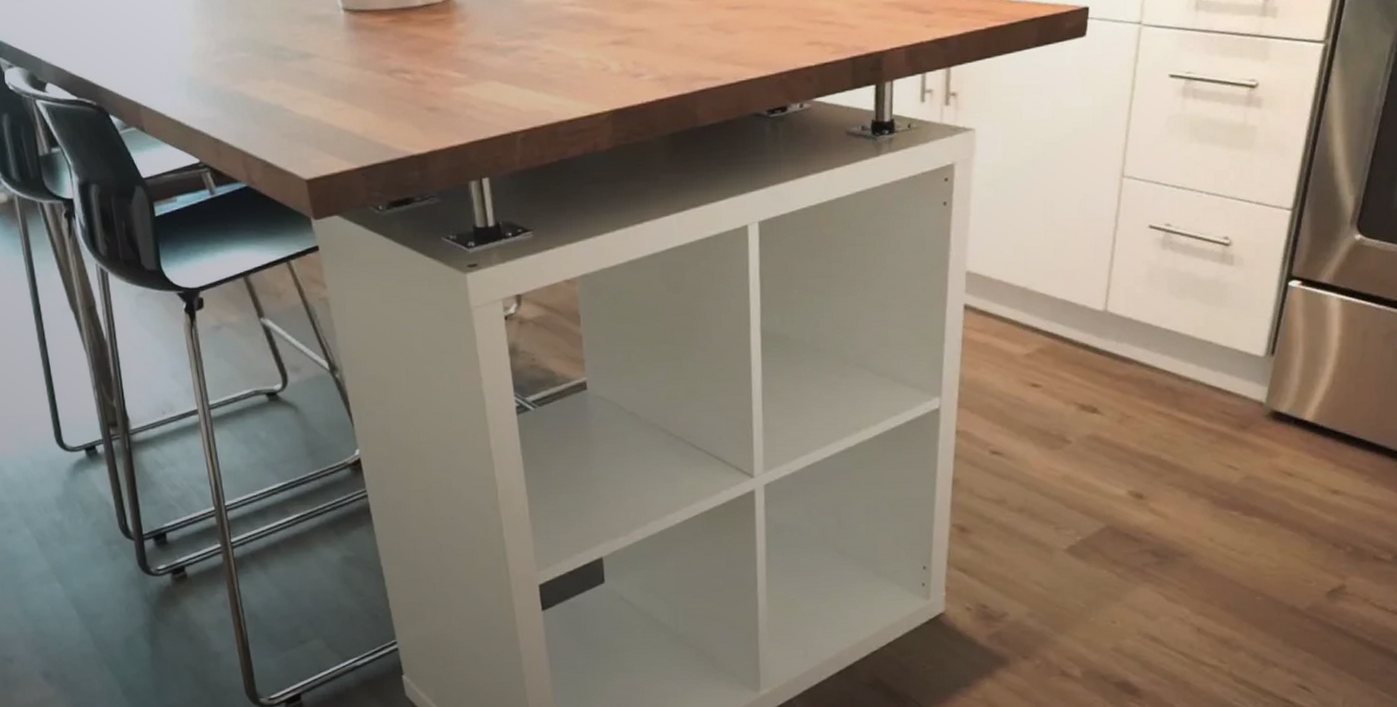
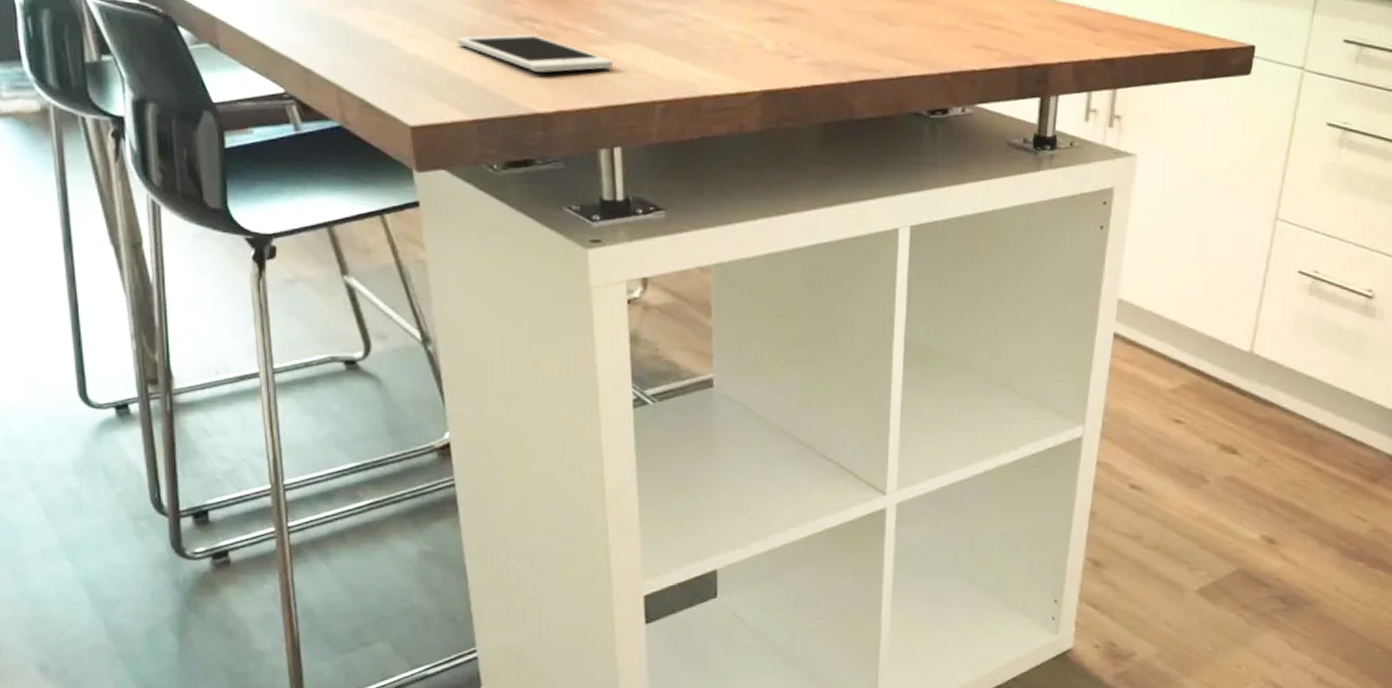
cell phone: none [339,84,477,118] -> present [457,34,614,73]

